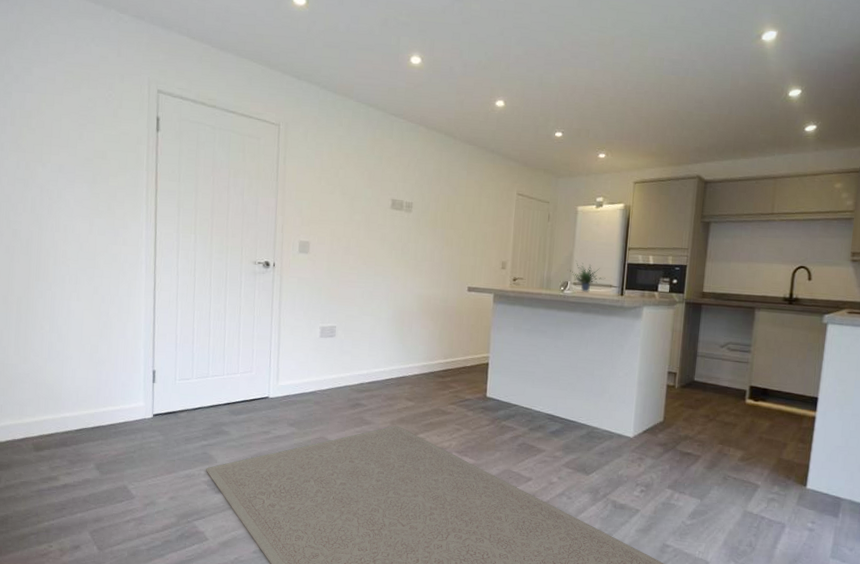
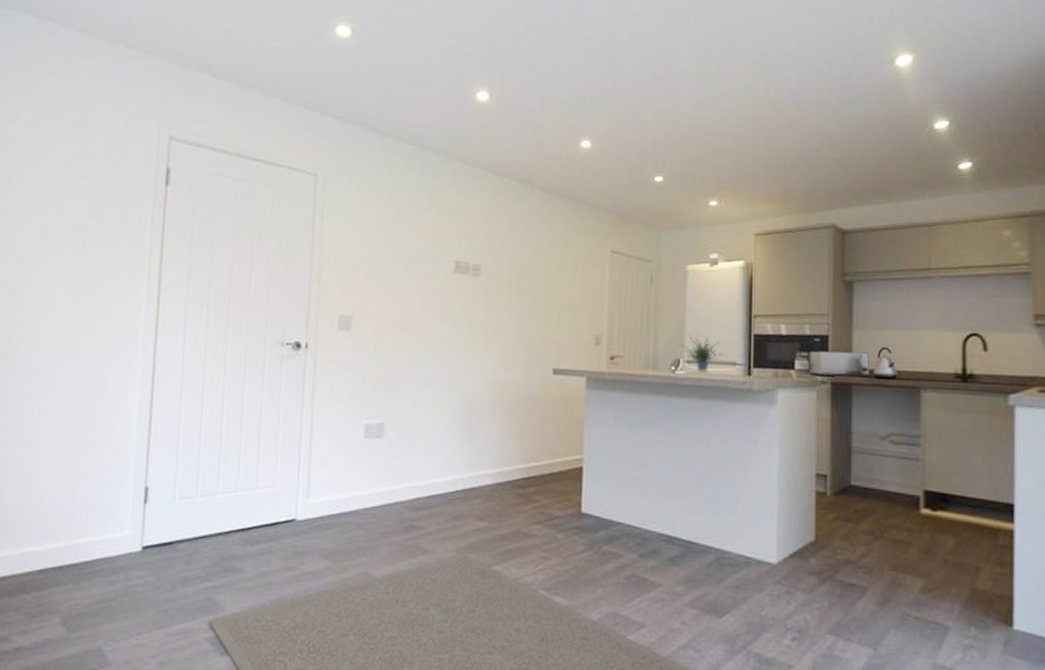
toaster: none [669,277,718,299] -> present [809,350,869,378]
kettle: none [719,275,739,302] -> present [873,346,897,381]

